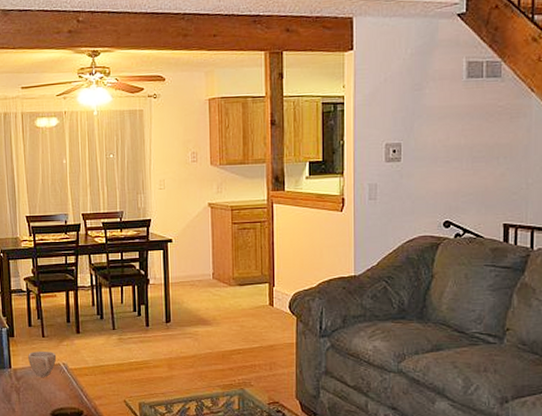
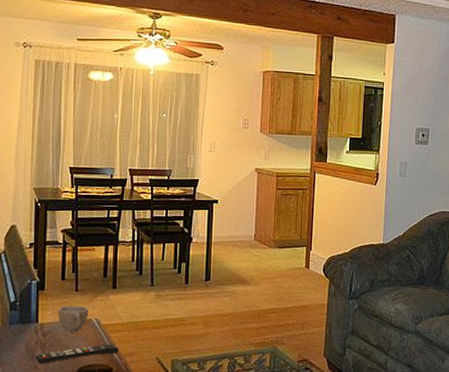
remote control: none [12,387,87,408] -> present [35,344,119,364]

